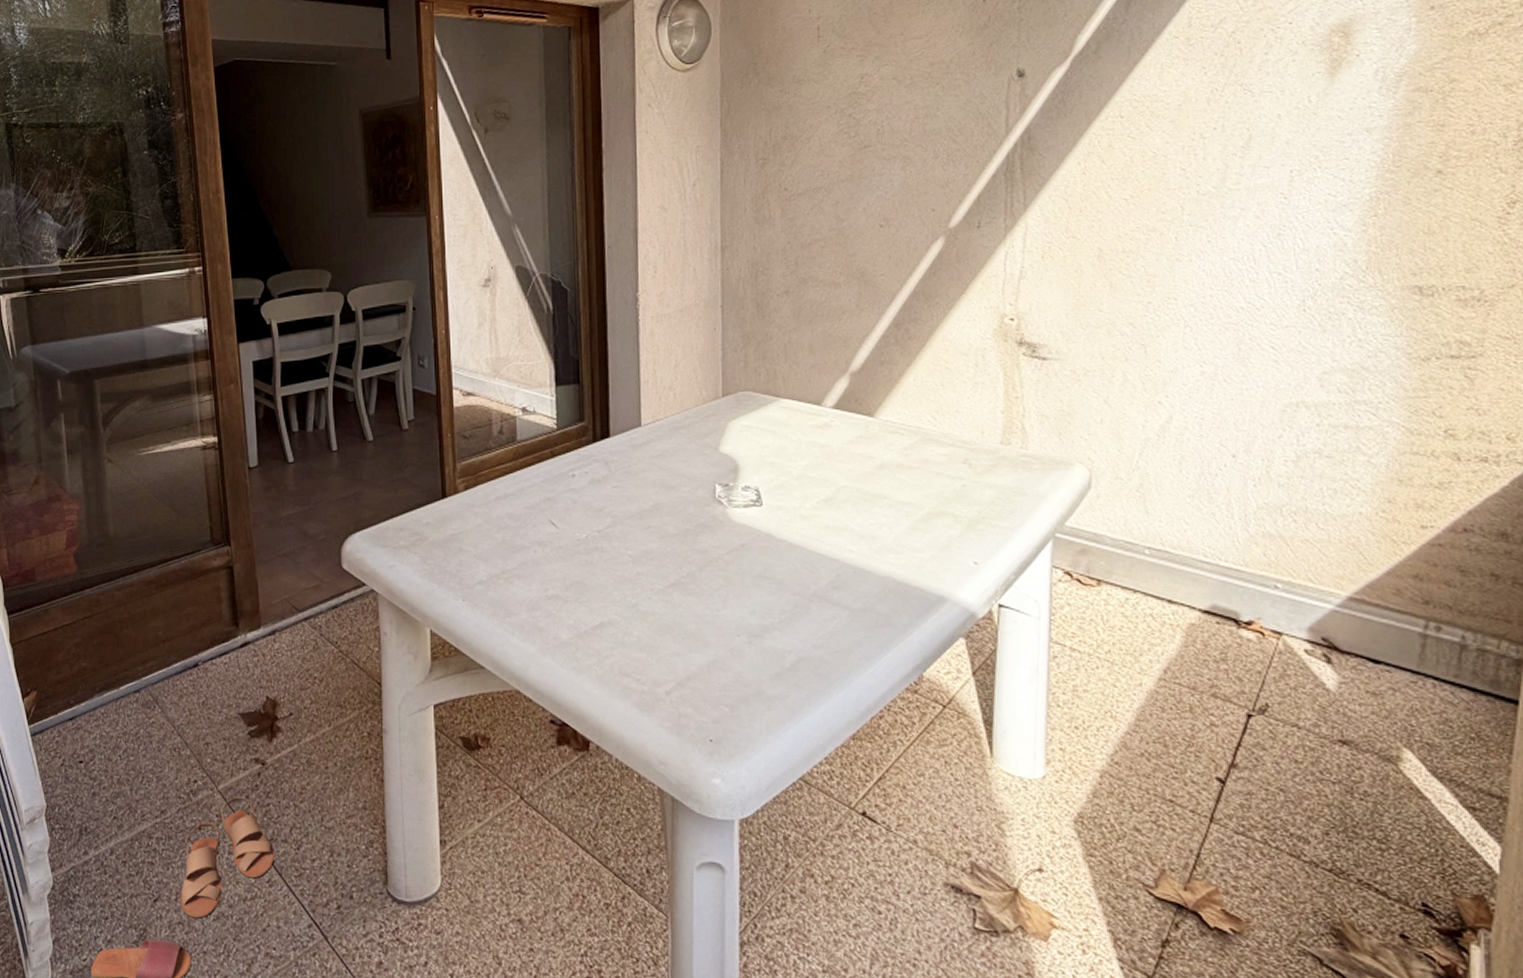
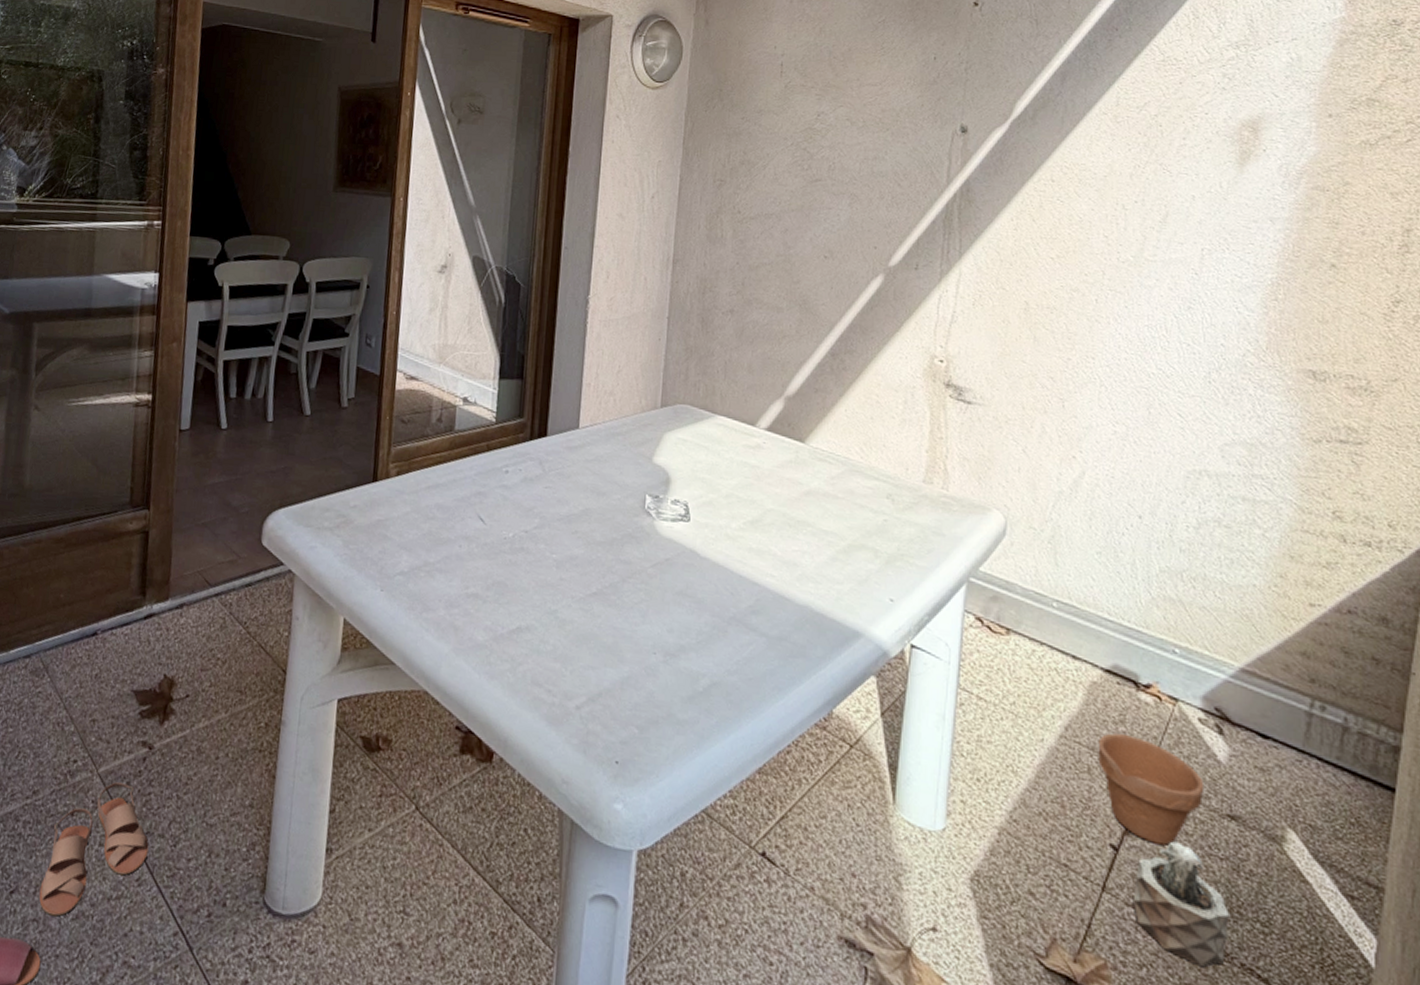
flower pot: none [1199,672,1314,774] -> present [1098,733,1205,846]
succulent plant: none [1242,770,1344,886] -> present [1132,841,1229,968]

